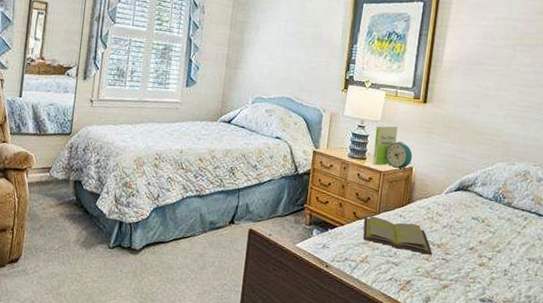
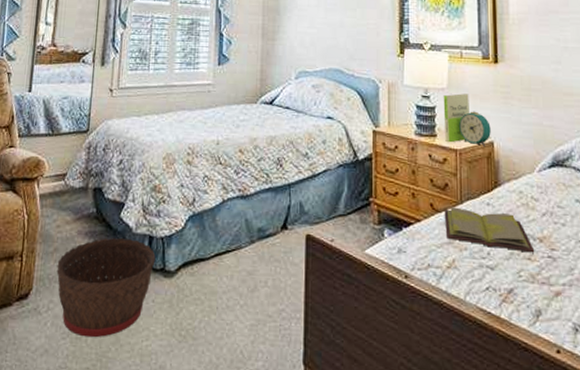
basket: none [42,220,124,295] -> present [56,237,156,338]

